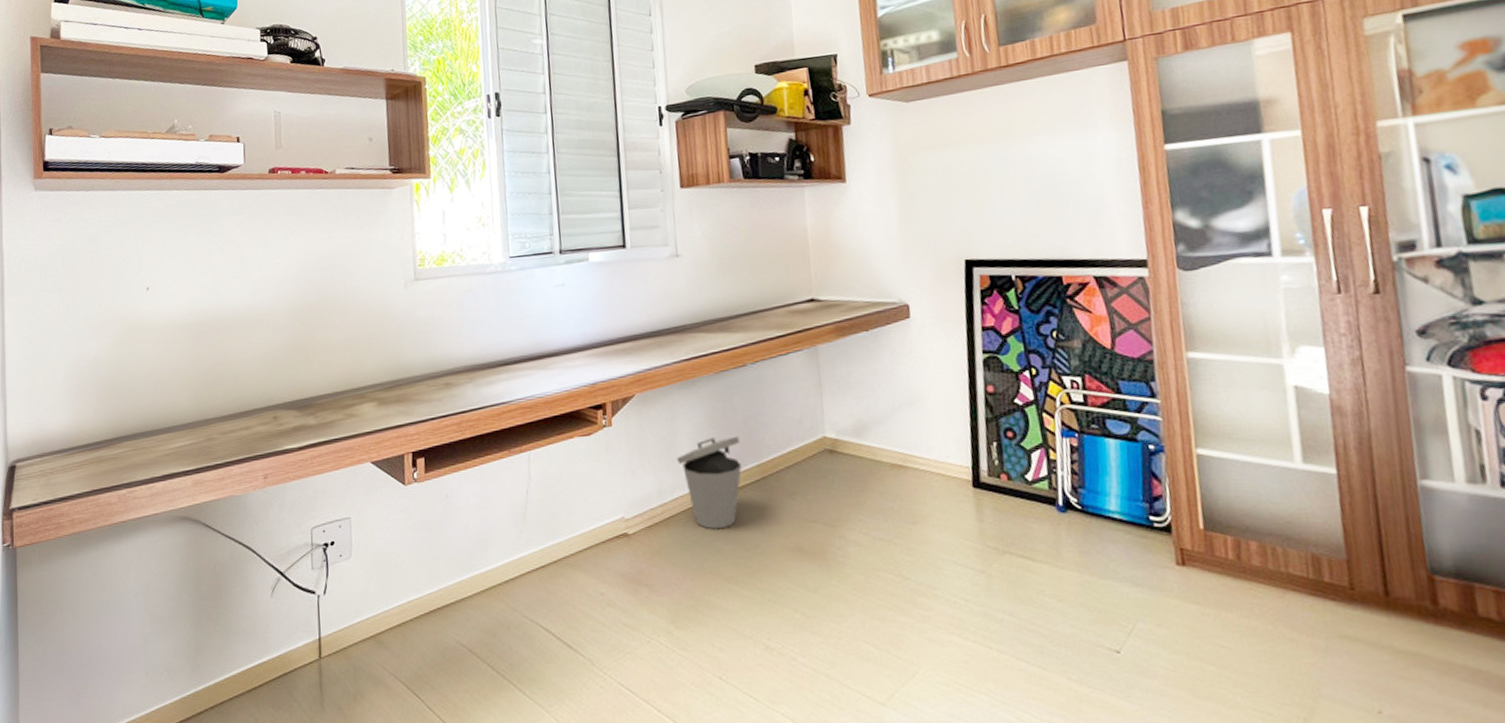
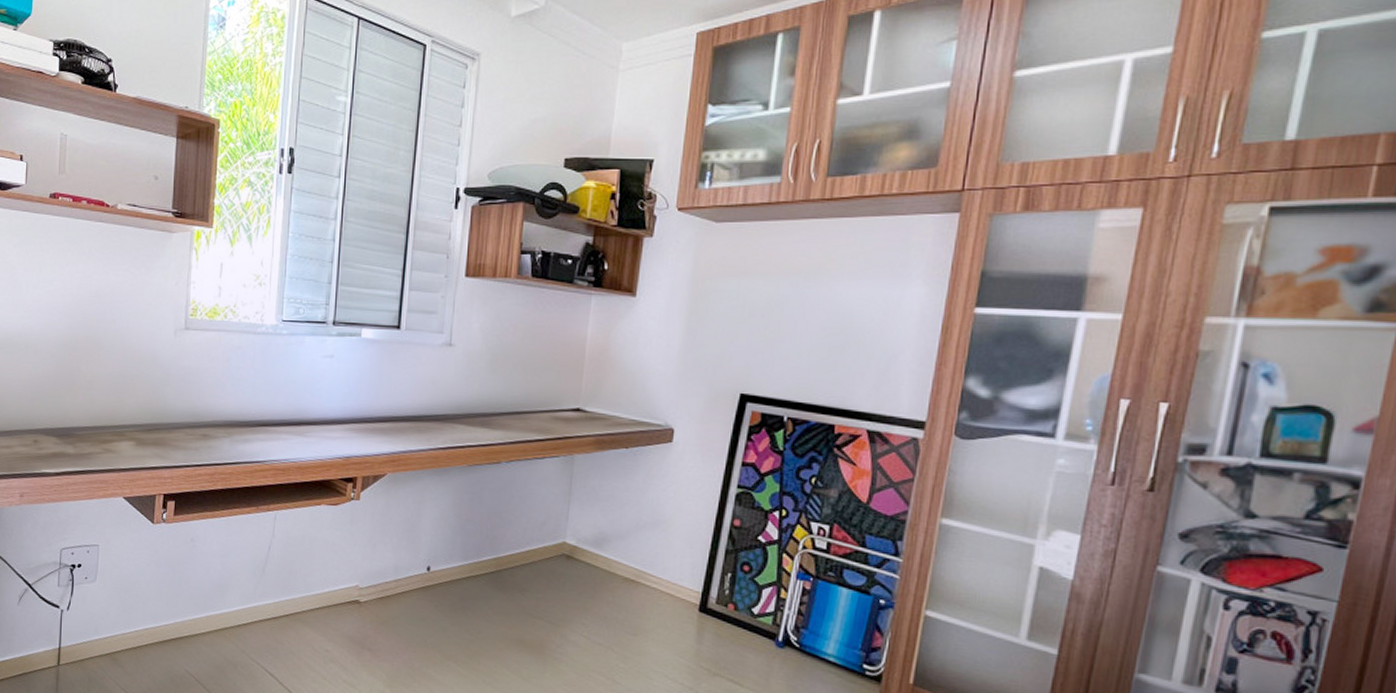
trash can: present [676,436,742,530] -> none [416,526,481,611]

